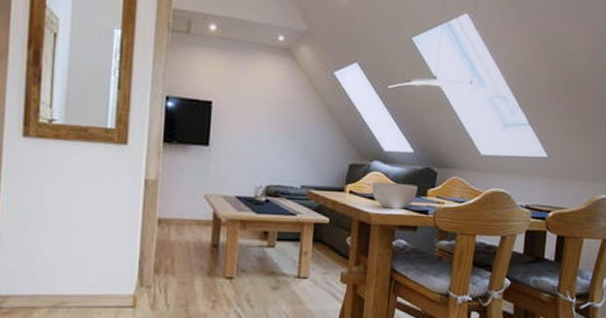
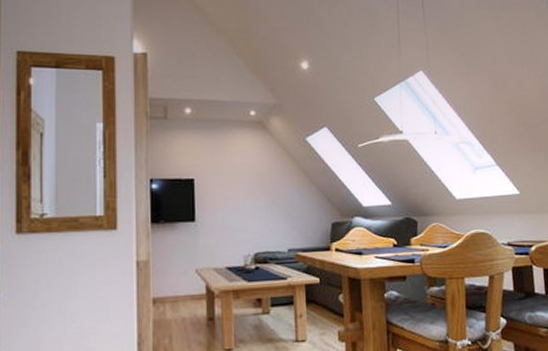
bowl: present [371,181,418,209] -> none [355,235,401,262]

